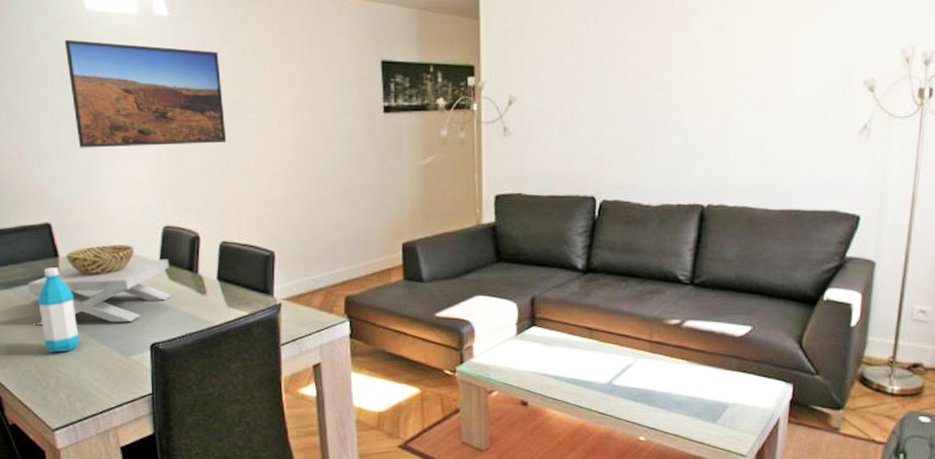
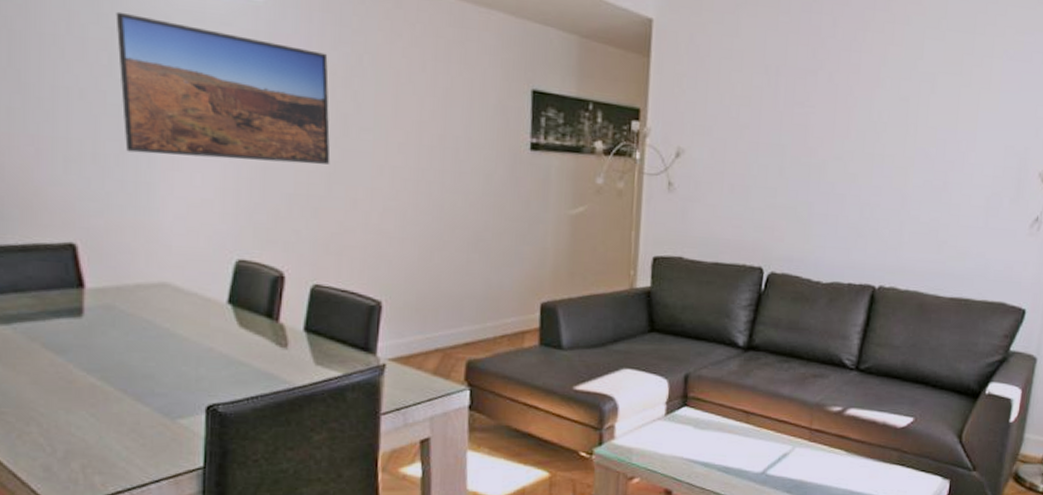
decorative bowl: present [27,245,173,326] -> none [35,277,242,377]
water bottle: present [38,267,80,353] -> none [49,300,107,411]

